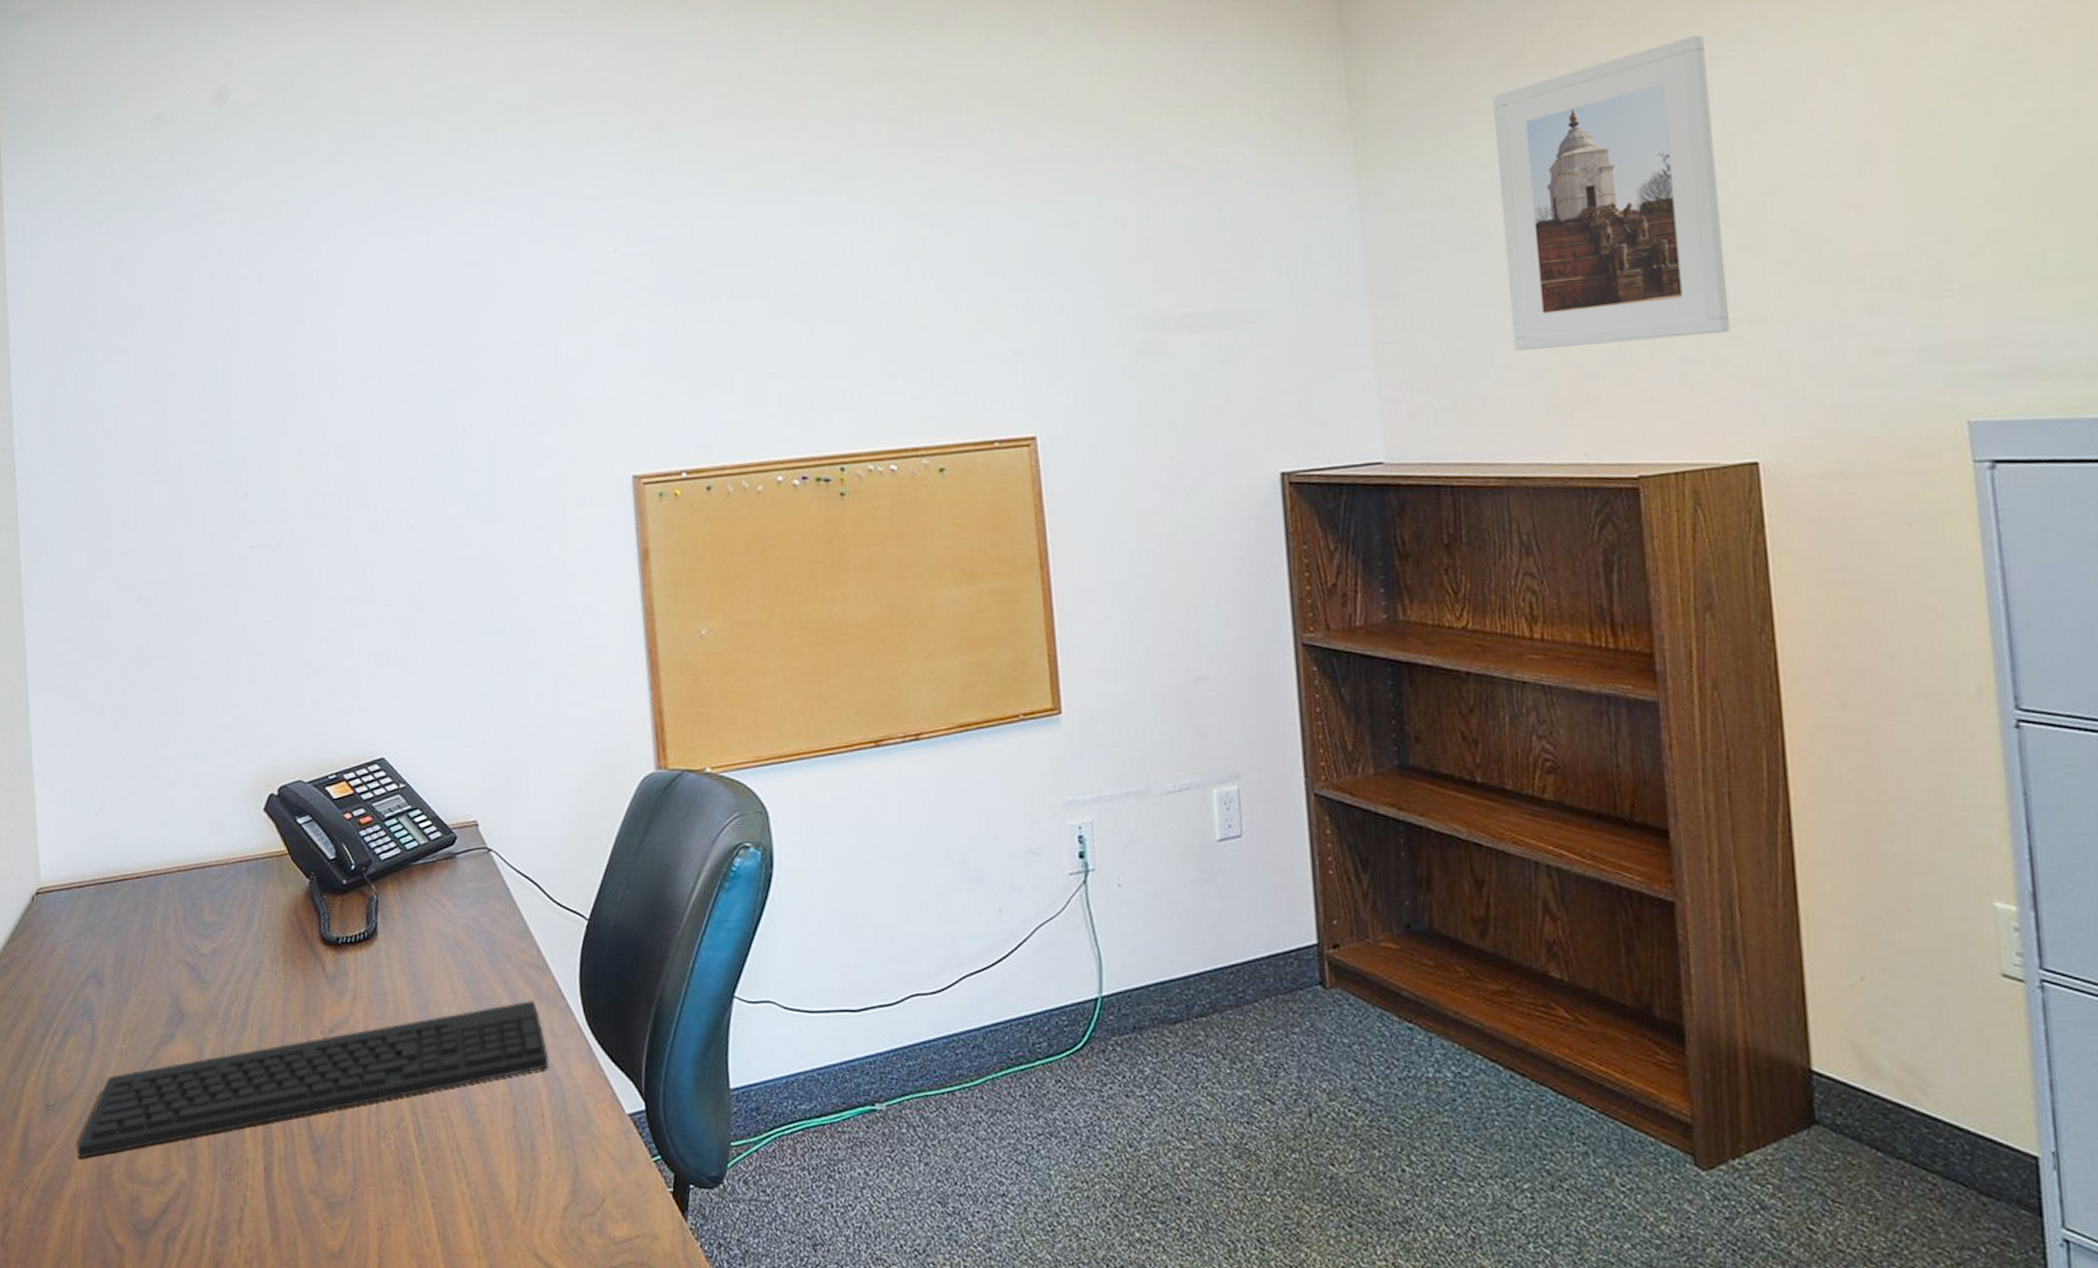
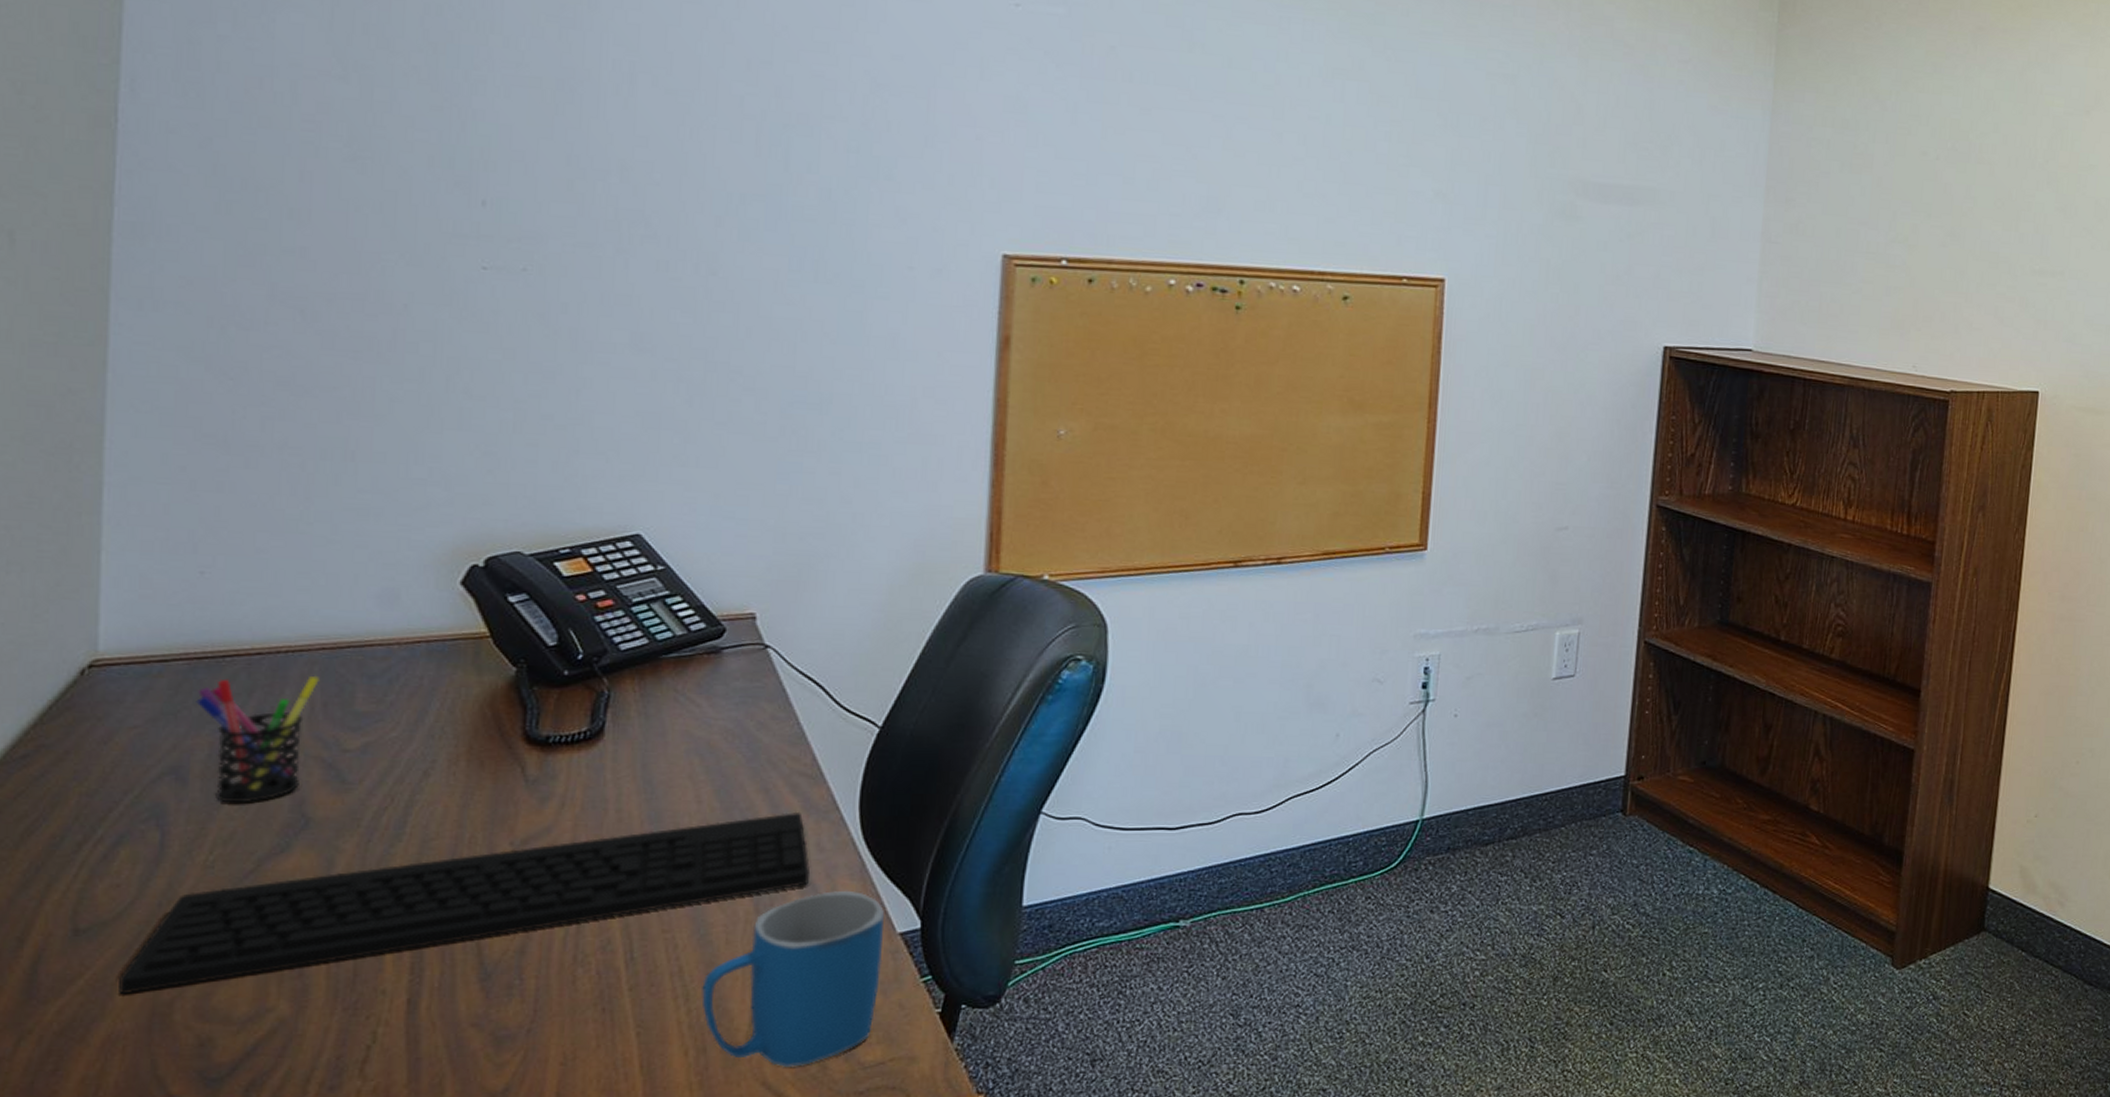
pen holder: none [103,893,179,1001] -> present [196,675,319,804]
mug: none [476,1073,618,1240] -> present [701,890,884,1067]
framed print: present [1493,35,1730,352] -> none [1875,22,2063,279]

